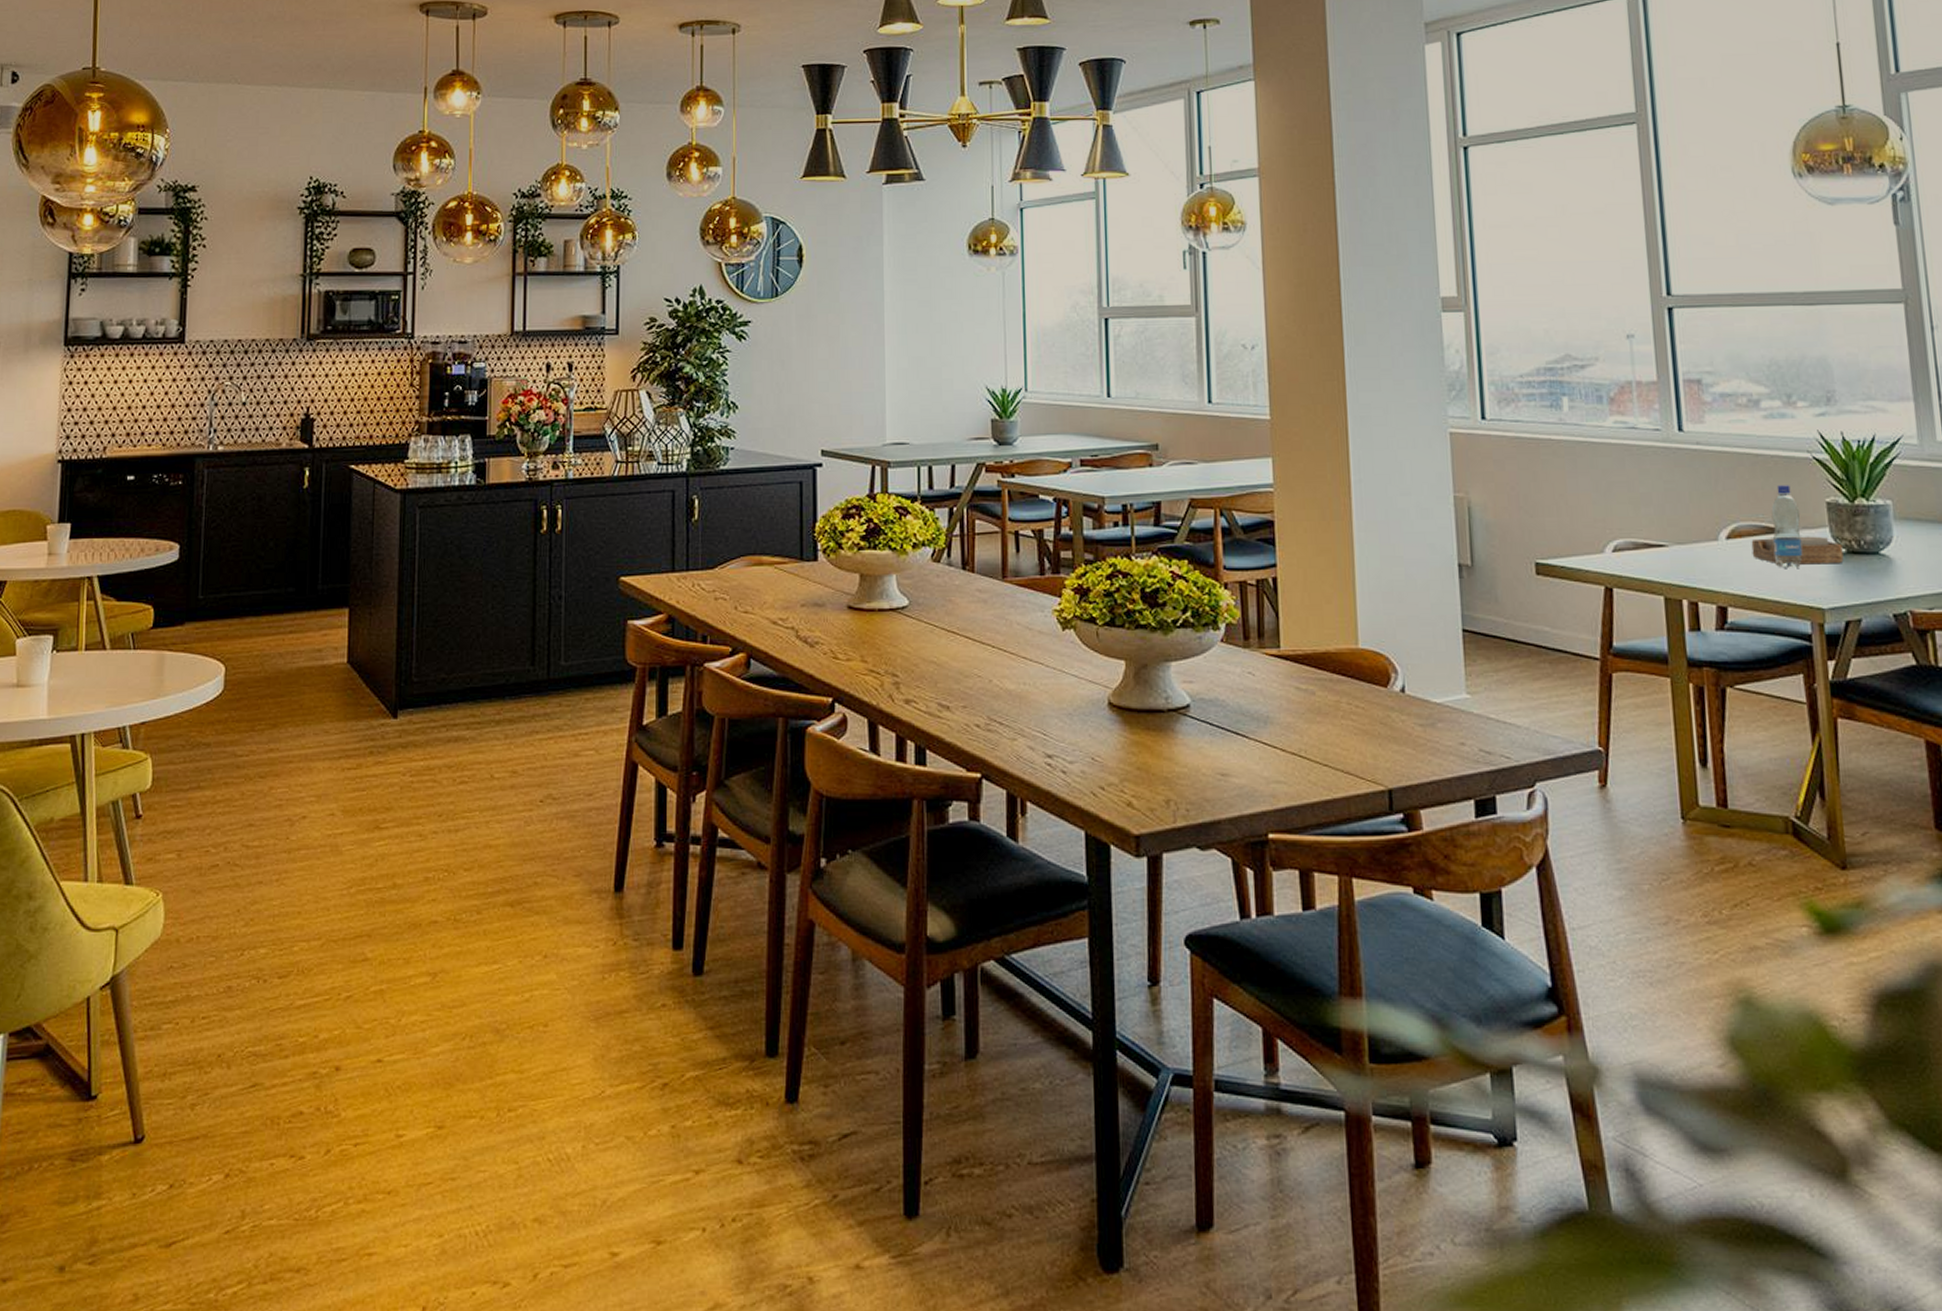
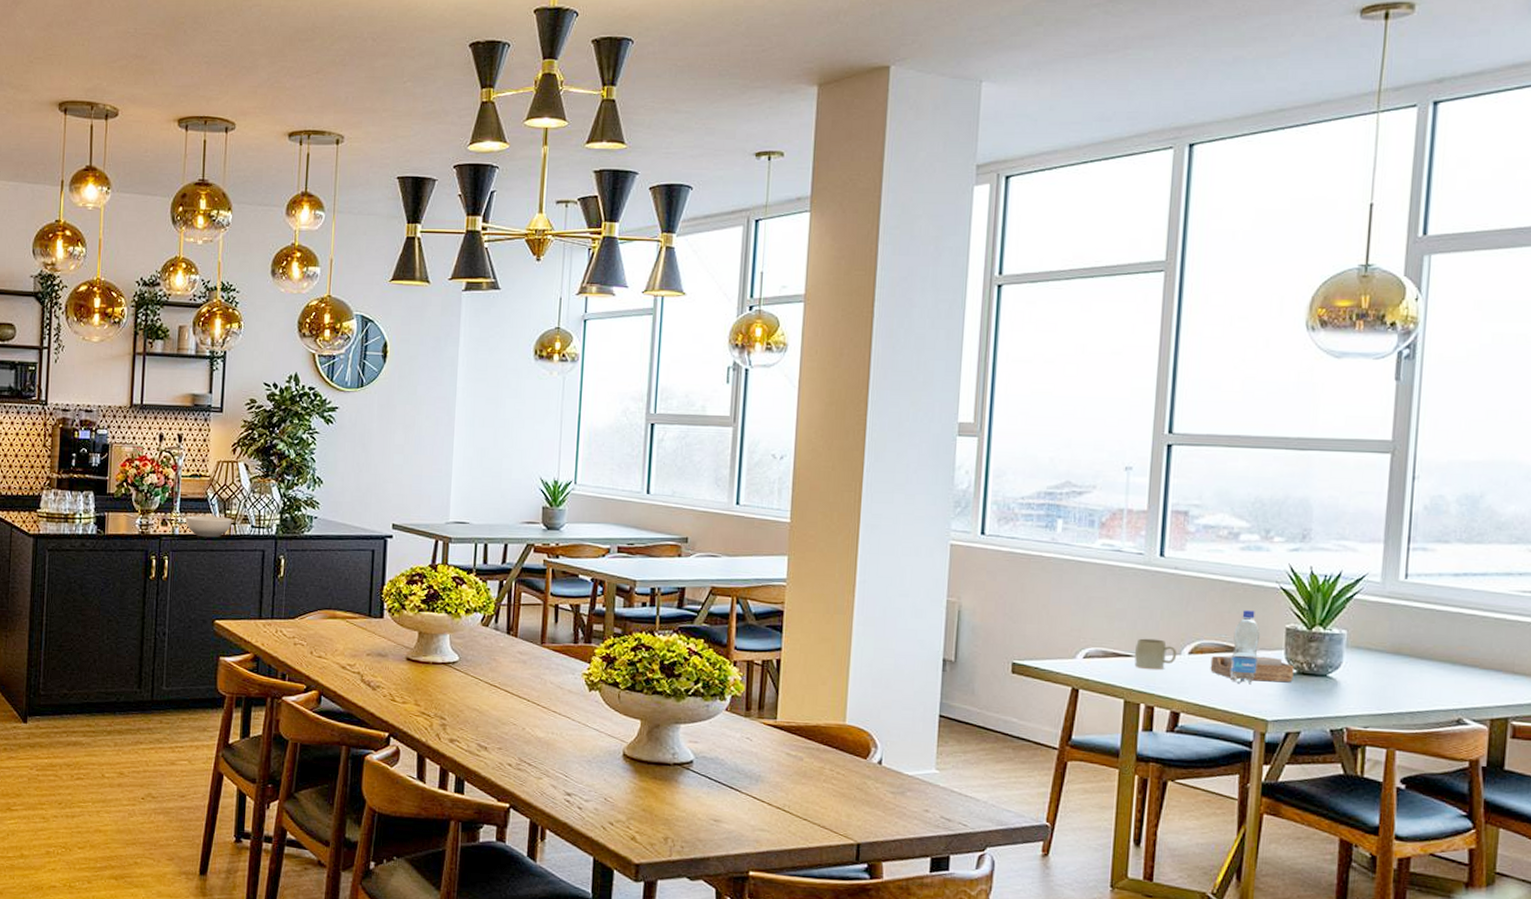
bowl: none [580,454,635,479] -> present [185,515,233,537]
mug: none [1667,524,1714,560] -> present [1134,638,1177,671]

